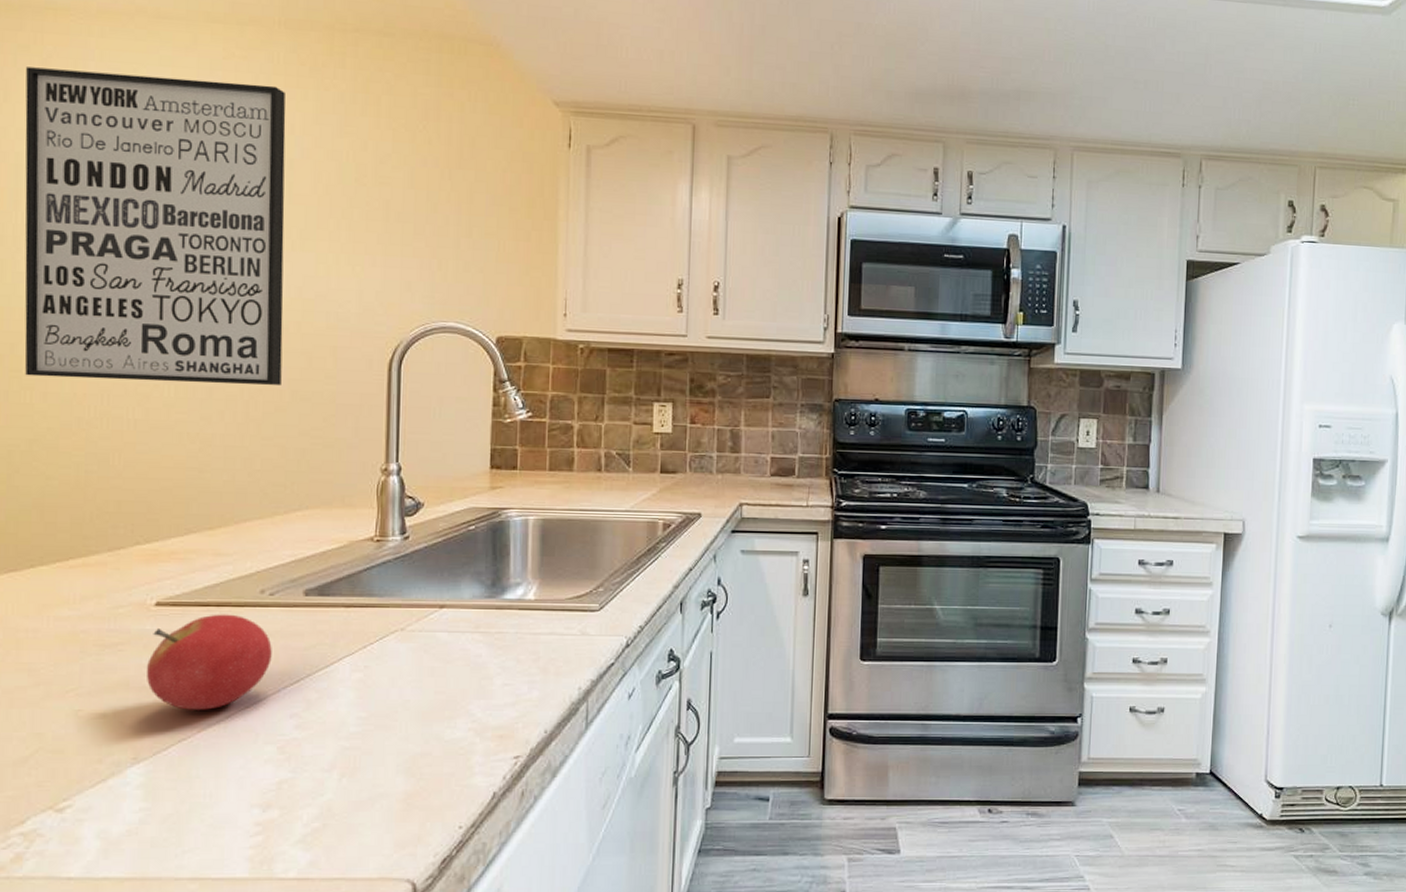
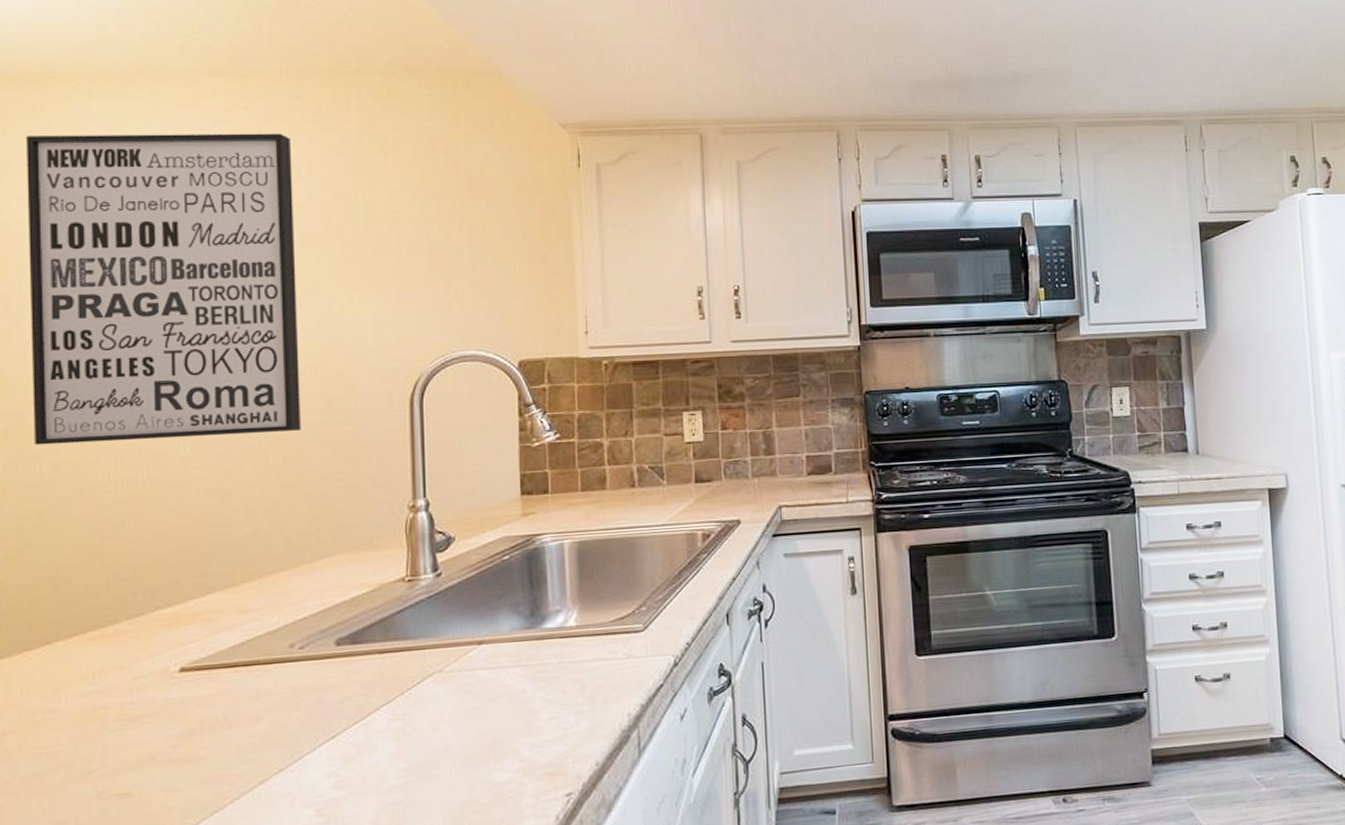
fruit: present [147,614,272,710] -> none [173,673,305,780]

